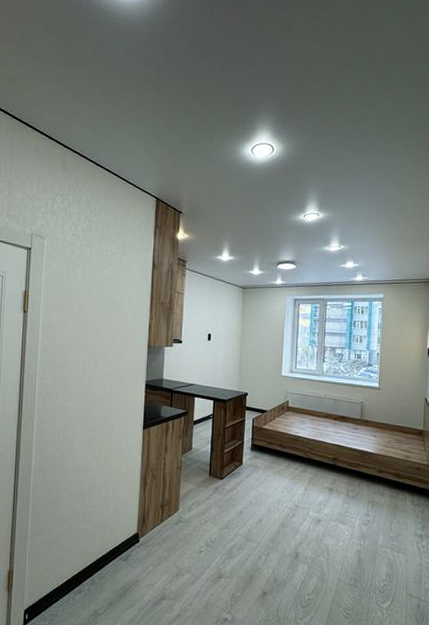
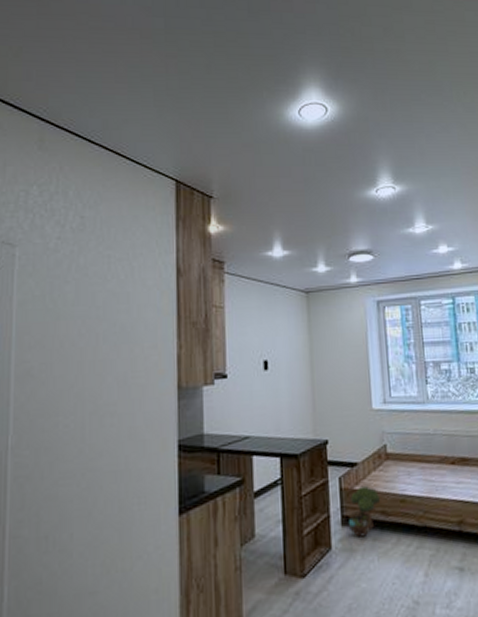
decorative tree: none [255,426,280,459] -> present [348,485,381,537]

